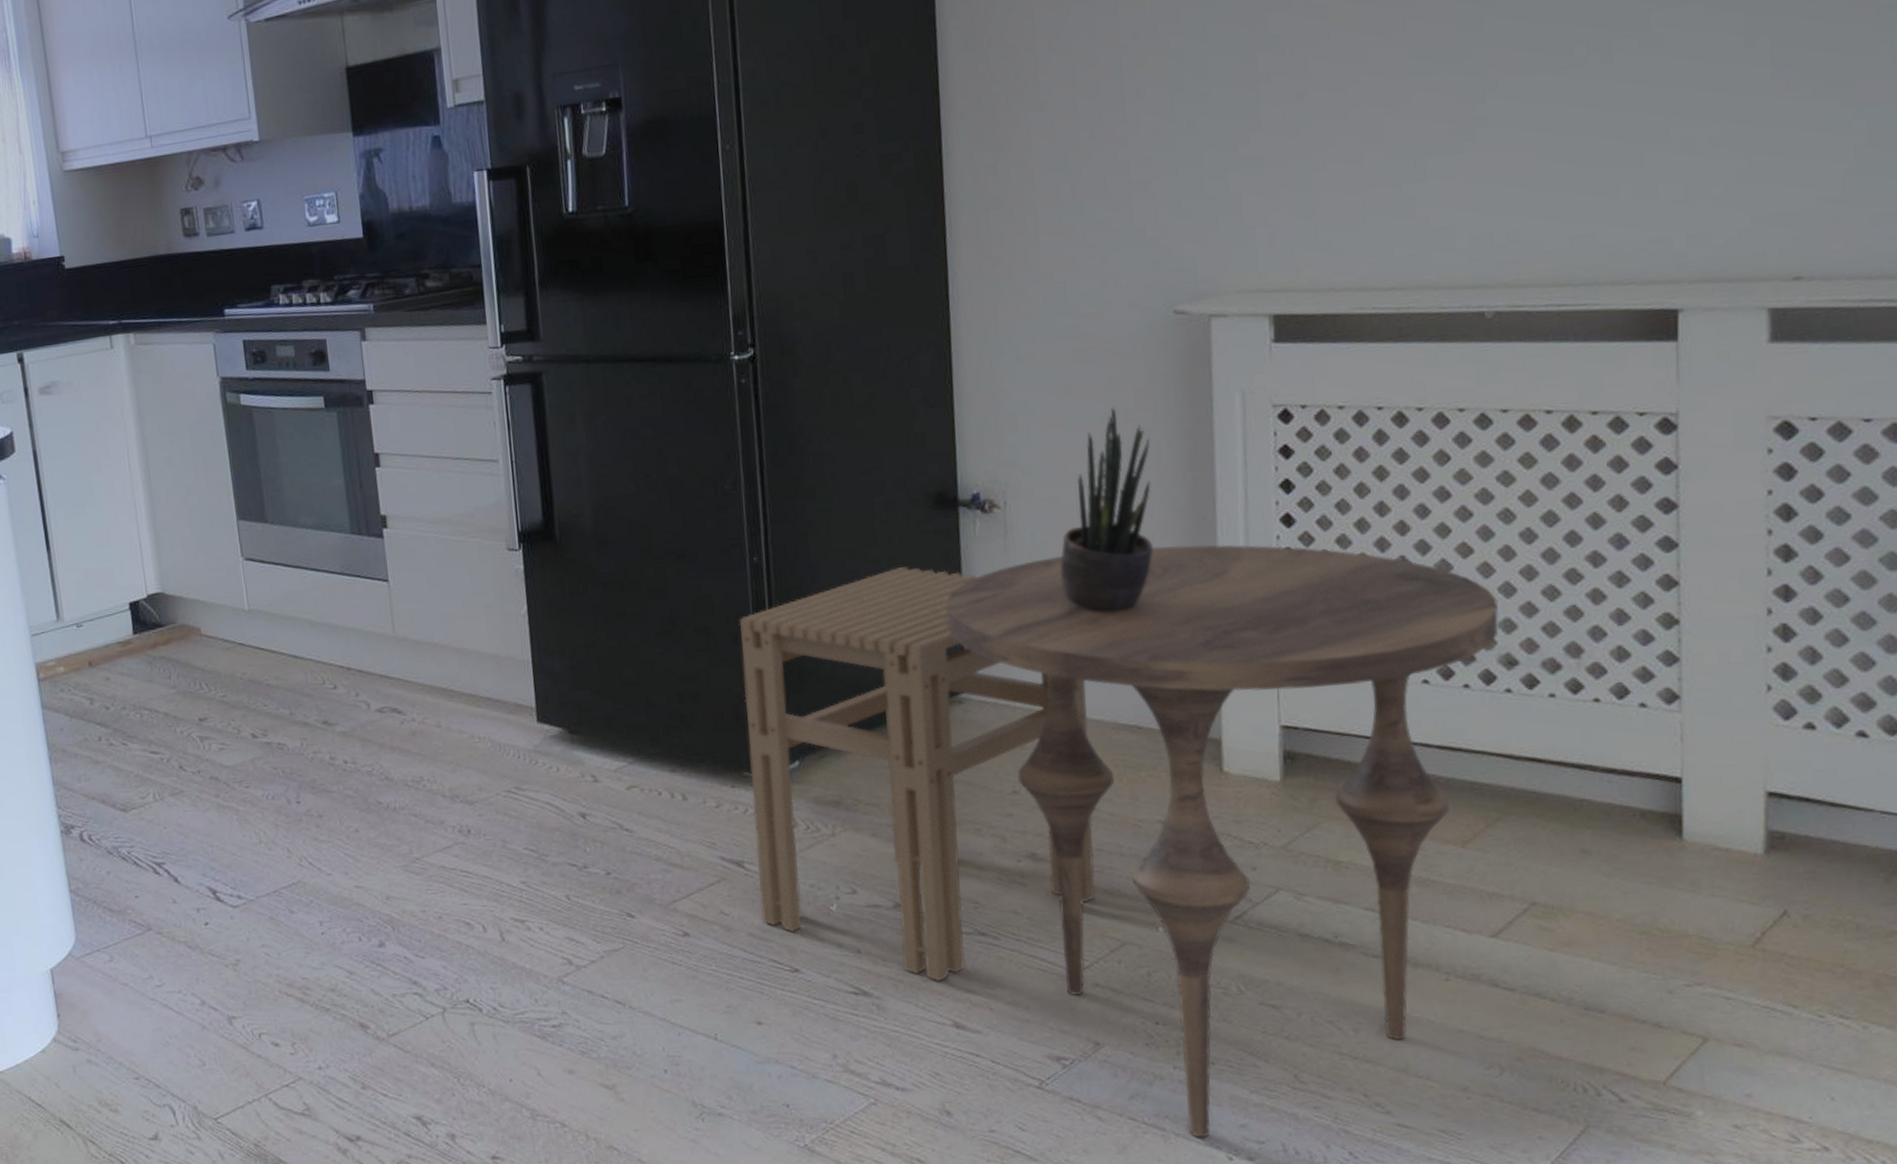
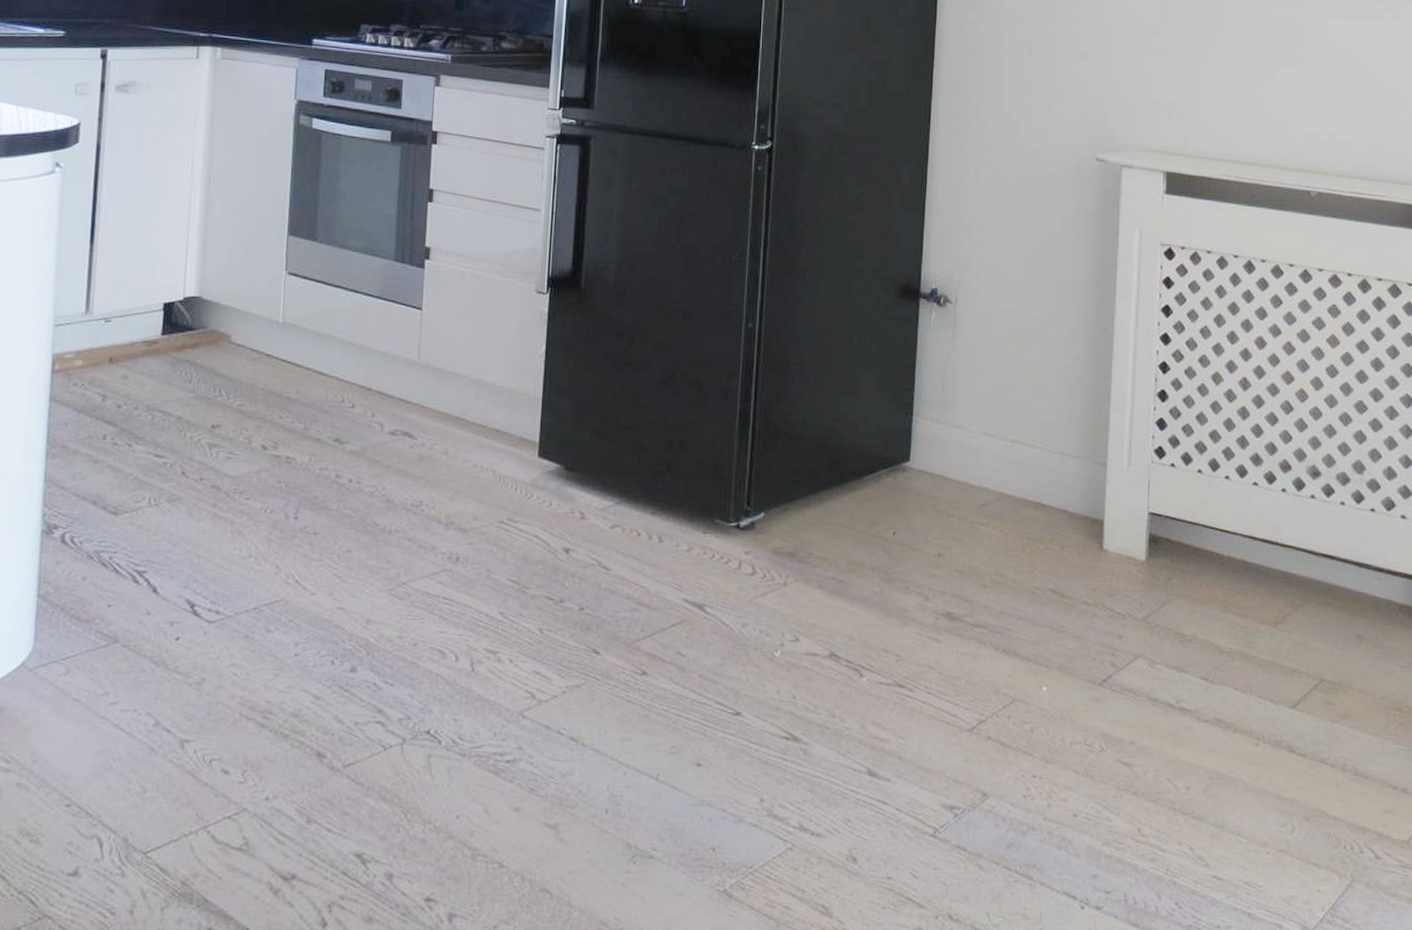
stool: present [738,567,1095,982] -> none [714,345,1005,730]
side table: present [946,544,1499,1138] -> none [900,349,1309,887]
potted plant: present [1060,406,1154,613] -> none [994,229,1071,403]

